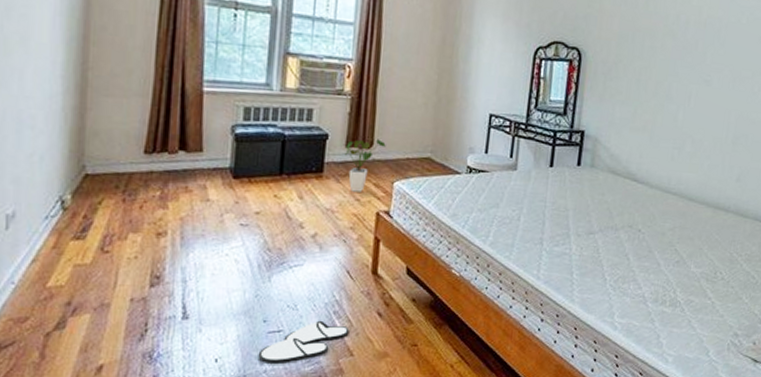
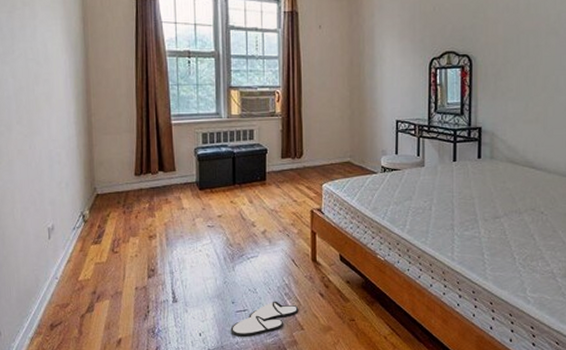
house plant: present [345,139,386,192] -> none [281,150,313,194]

